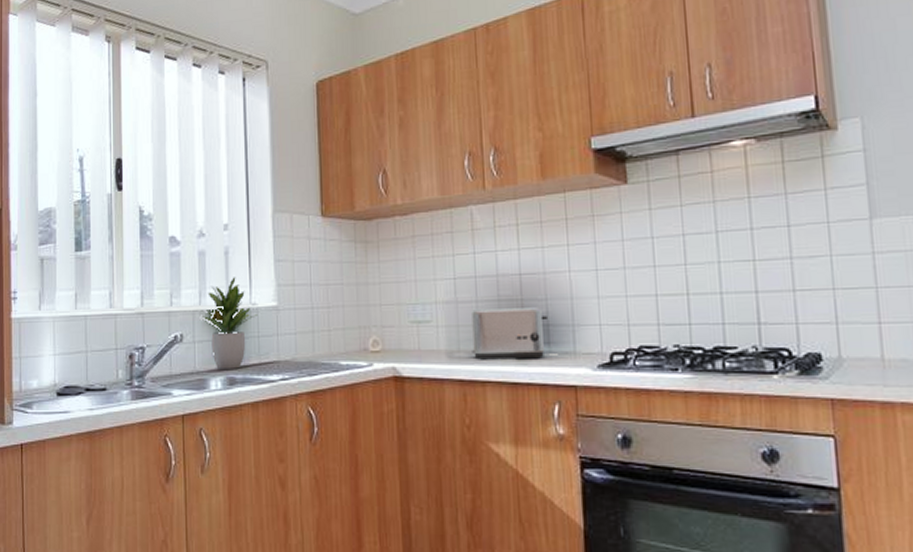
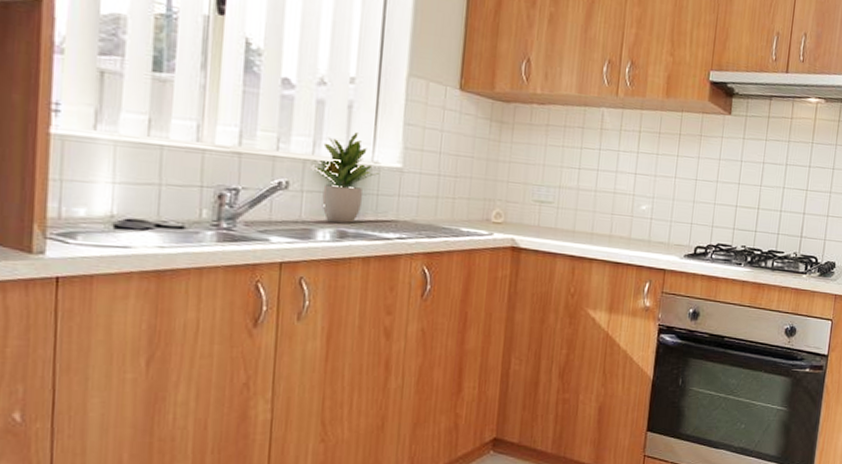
toaster: present [472,308,547,360] -> none [585,198,652,245]

